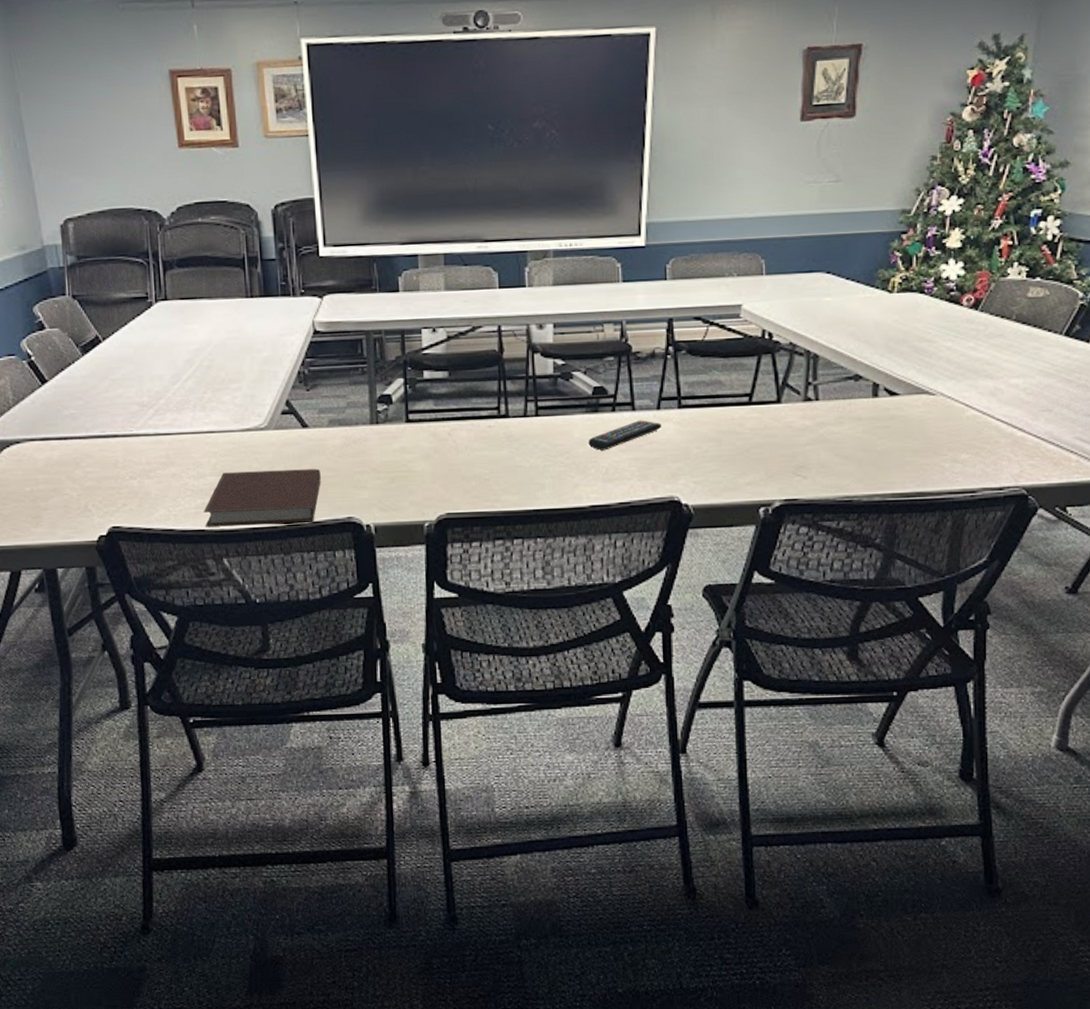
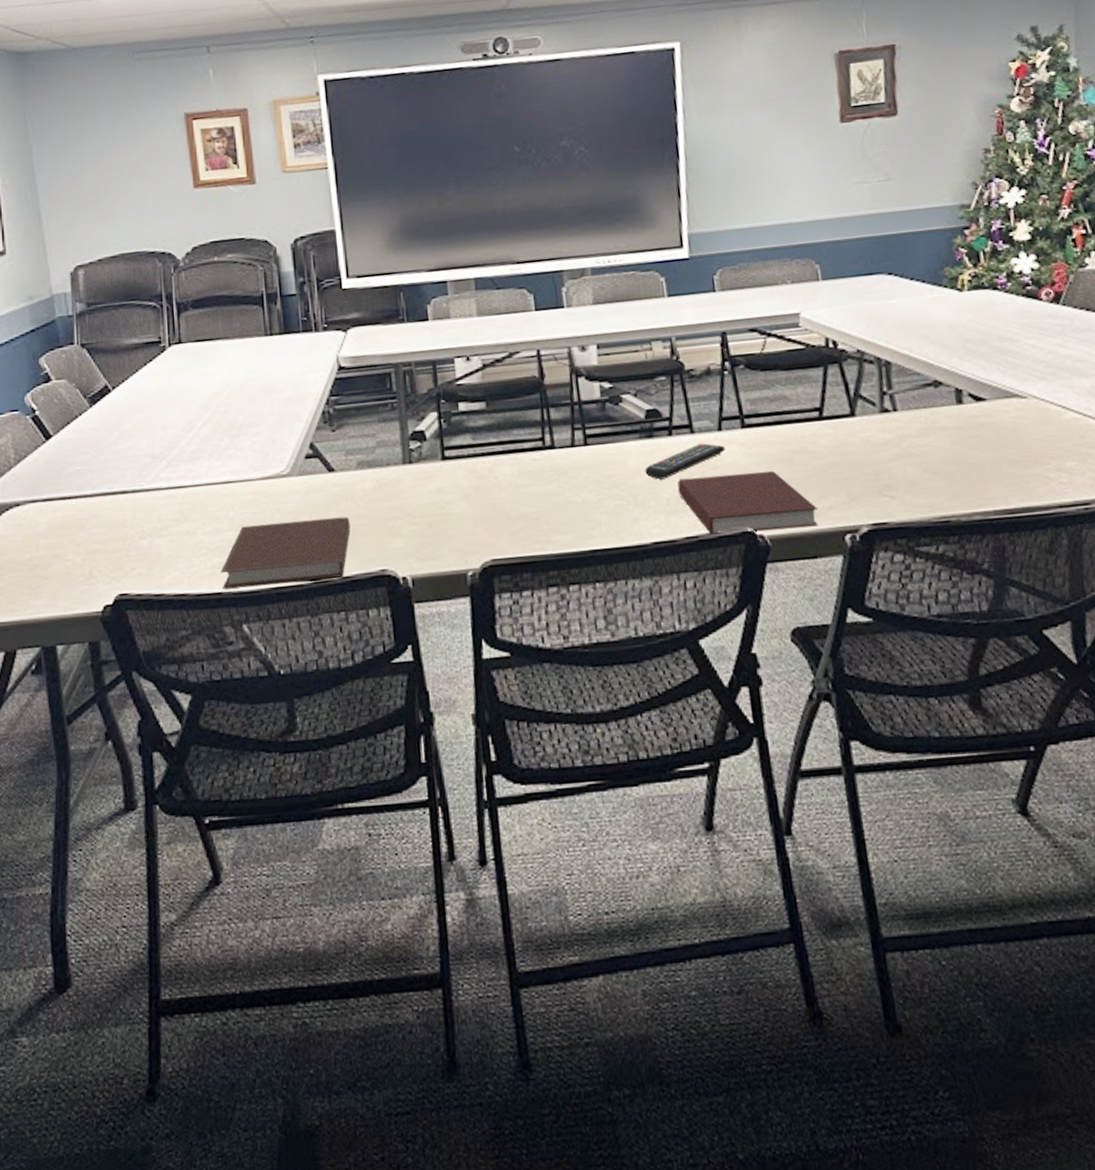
notebook: none [616,448,739,503] -> present [677,471,819,535]

